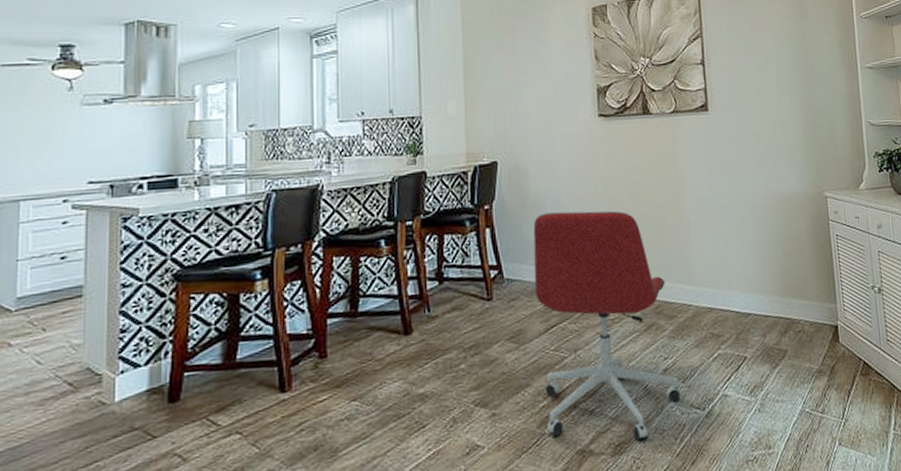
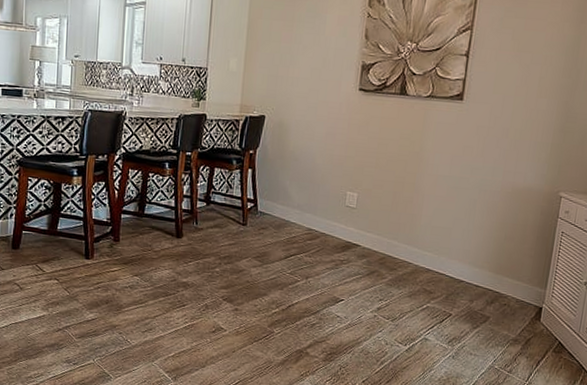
office chair: present [533,210,682,442] -> none [276,165,393,356]

